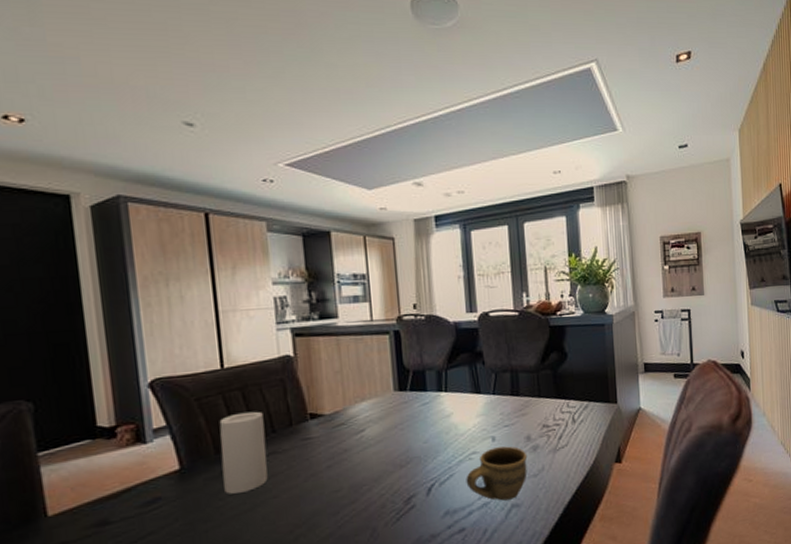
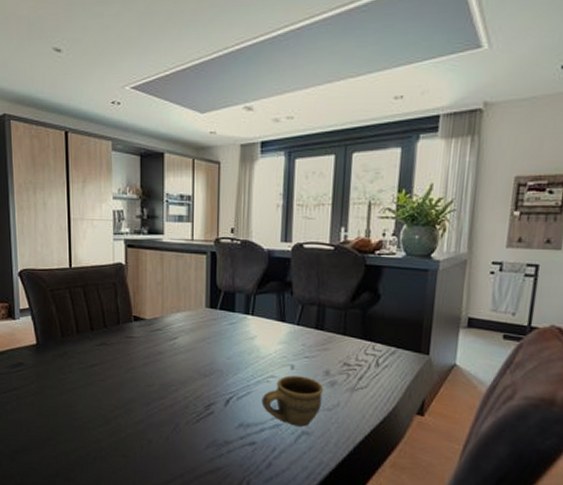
candle: present [219,411,268,494] -> none [65,306,99,372]

